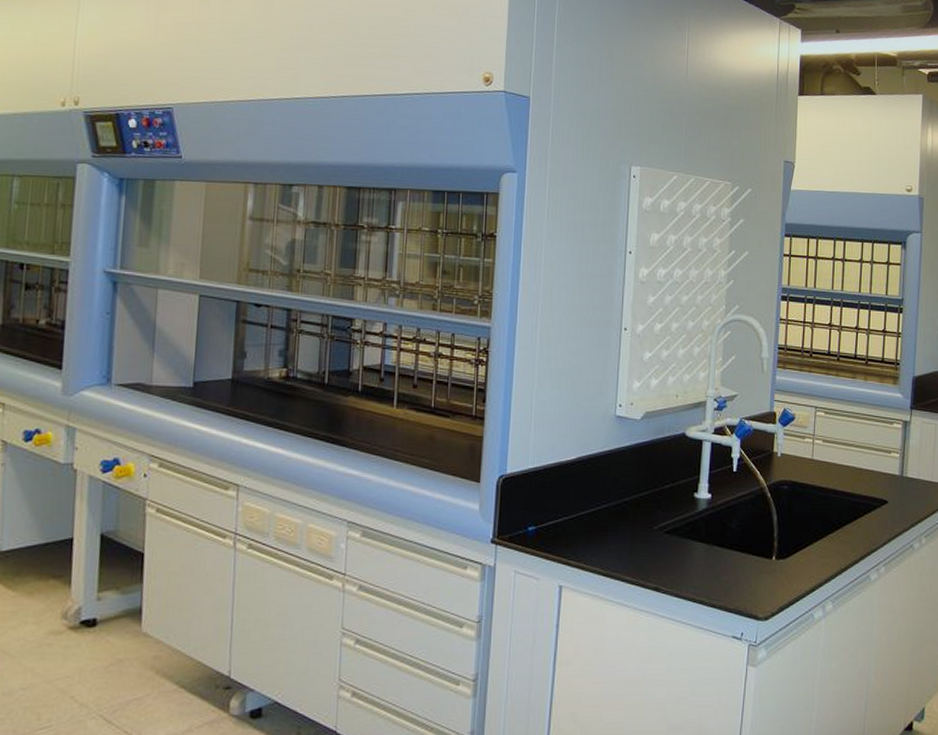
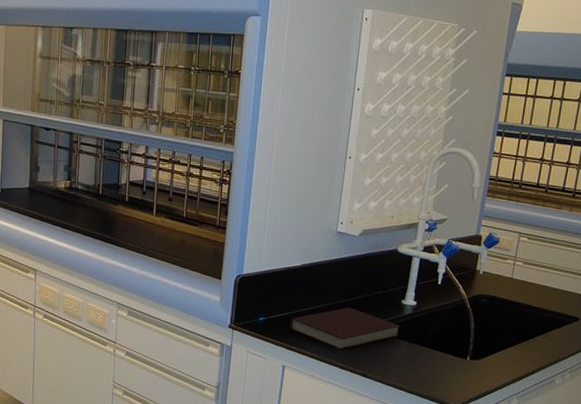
notebook: none [565,506,696,560] -> present [289,307,401,350]

